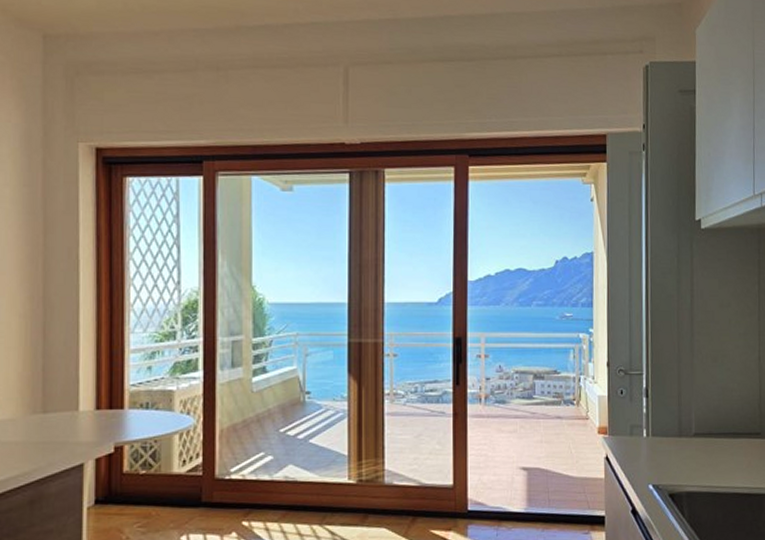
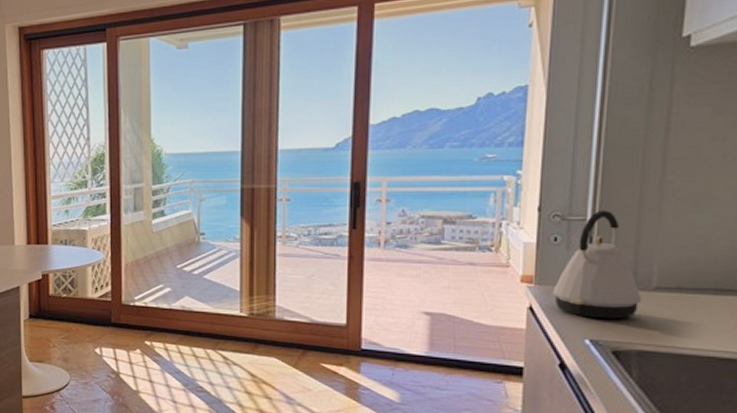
kettle: none [622,365,686,465] -> present [552,210,641,320]

